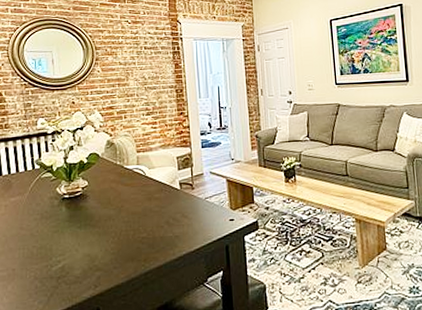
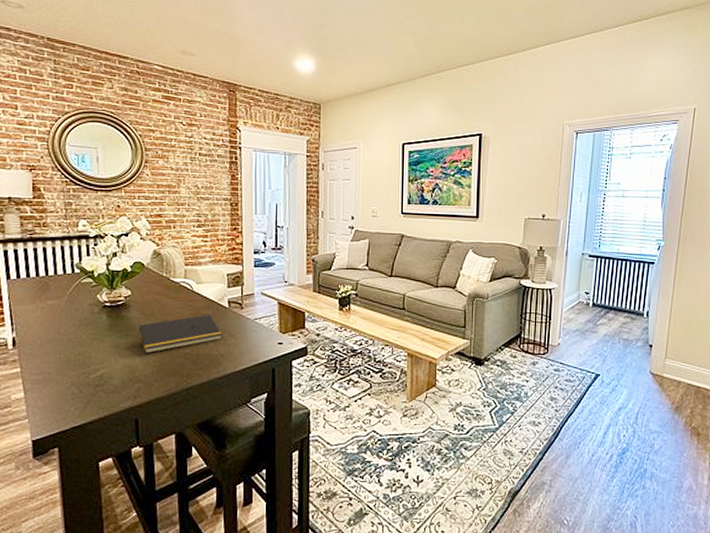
notepad: none [95,197,176,242] -> present [137,314,222,354]

